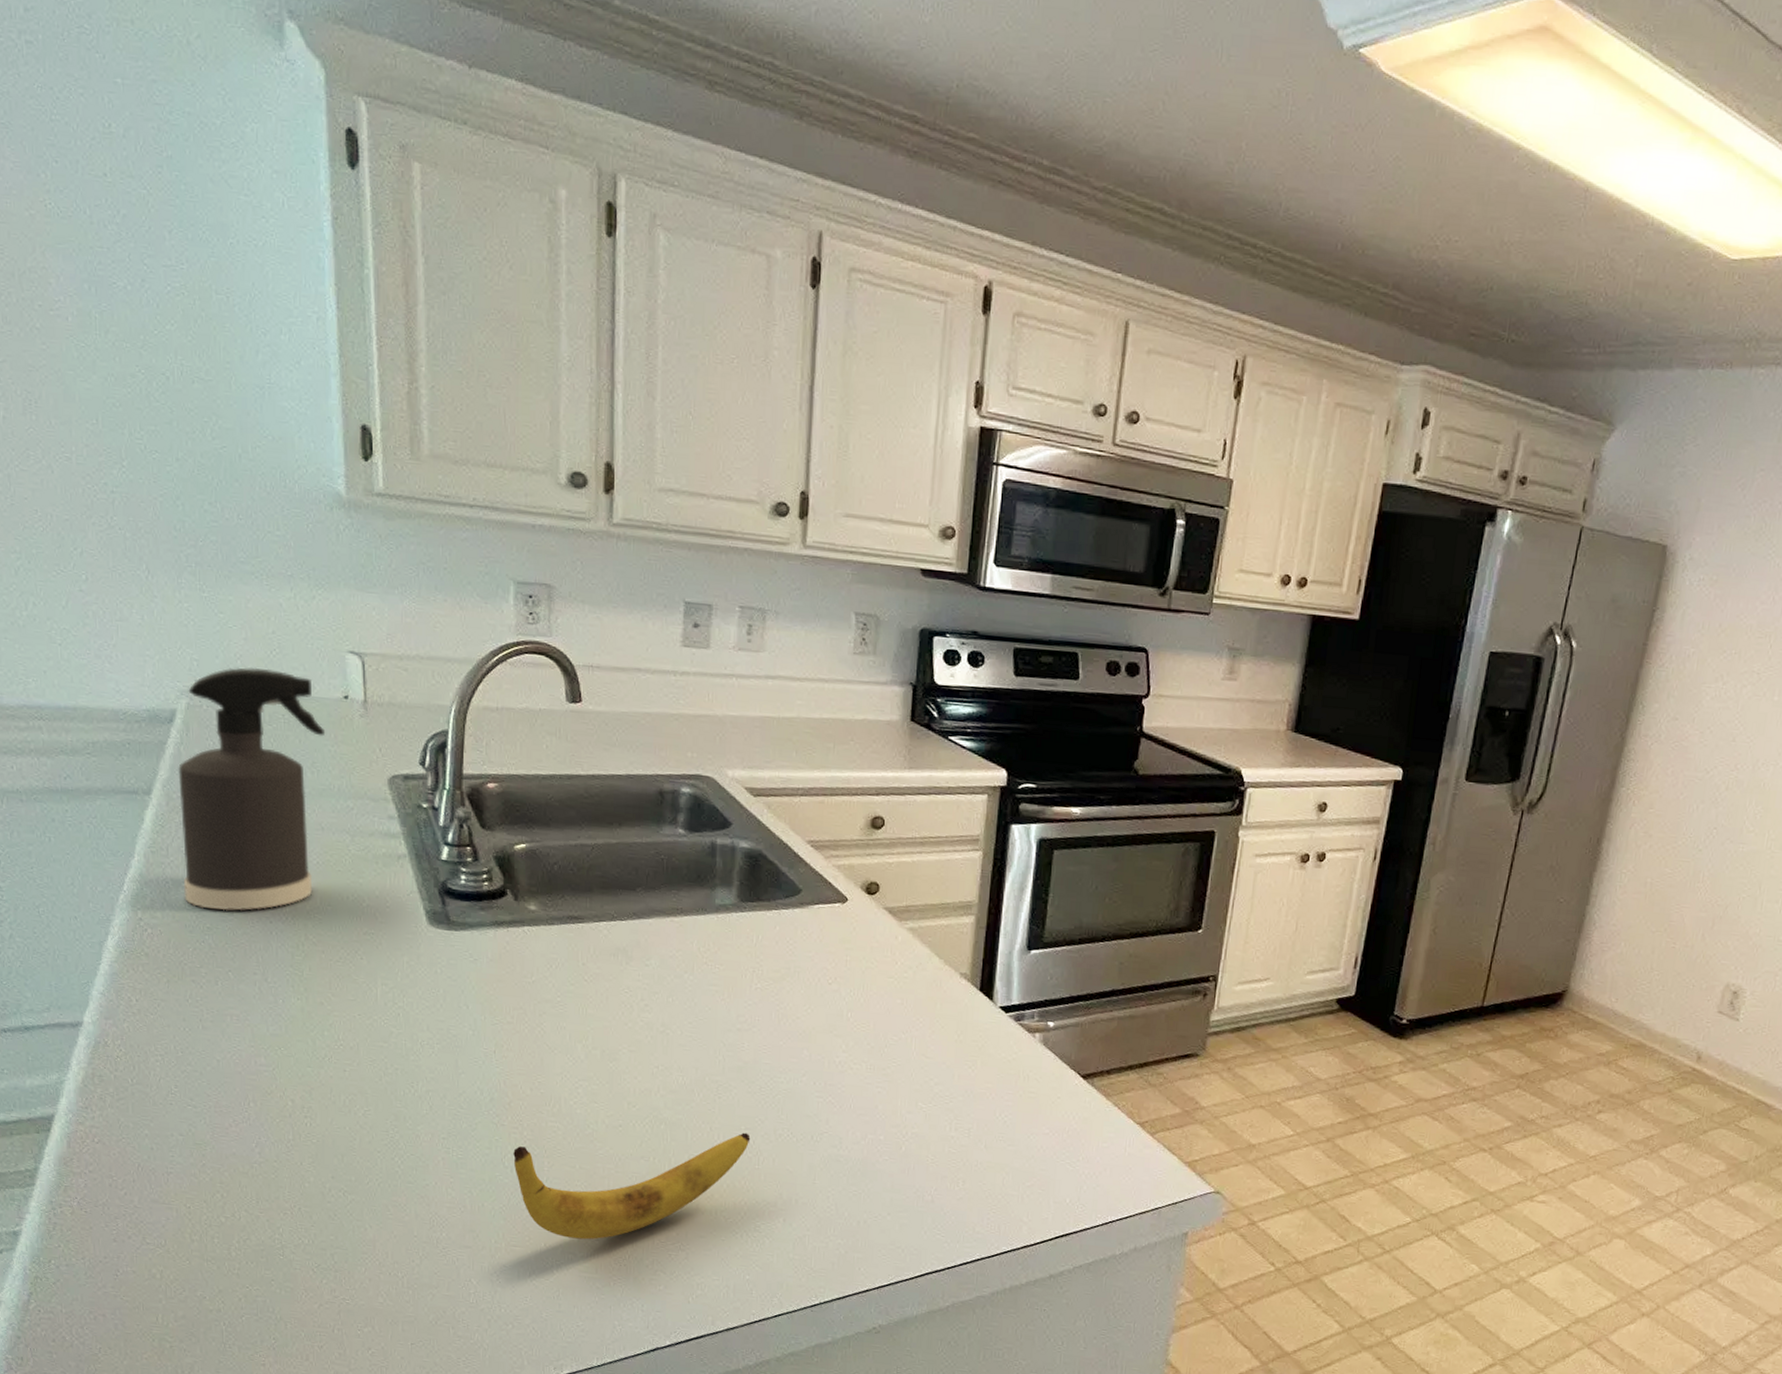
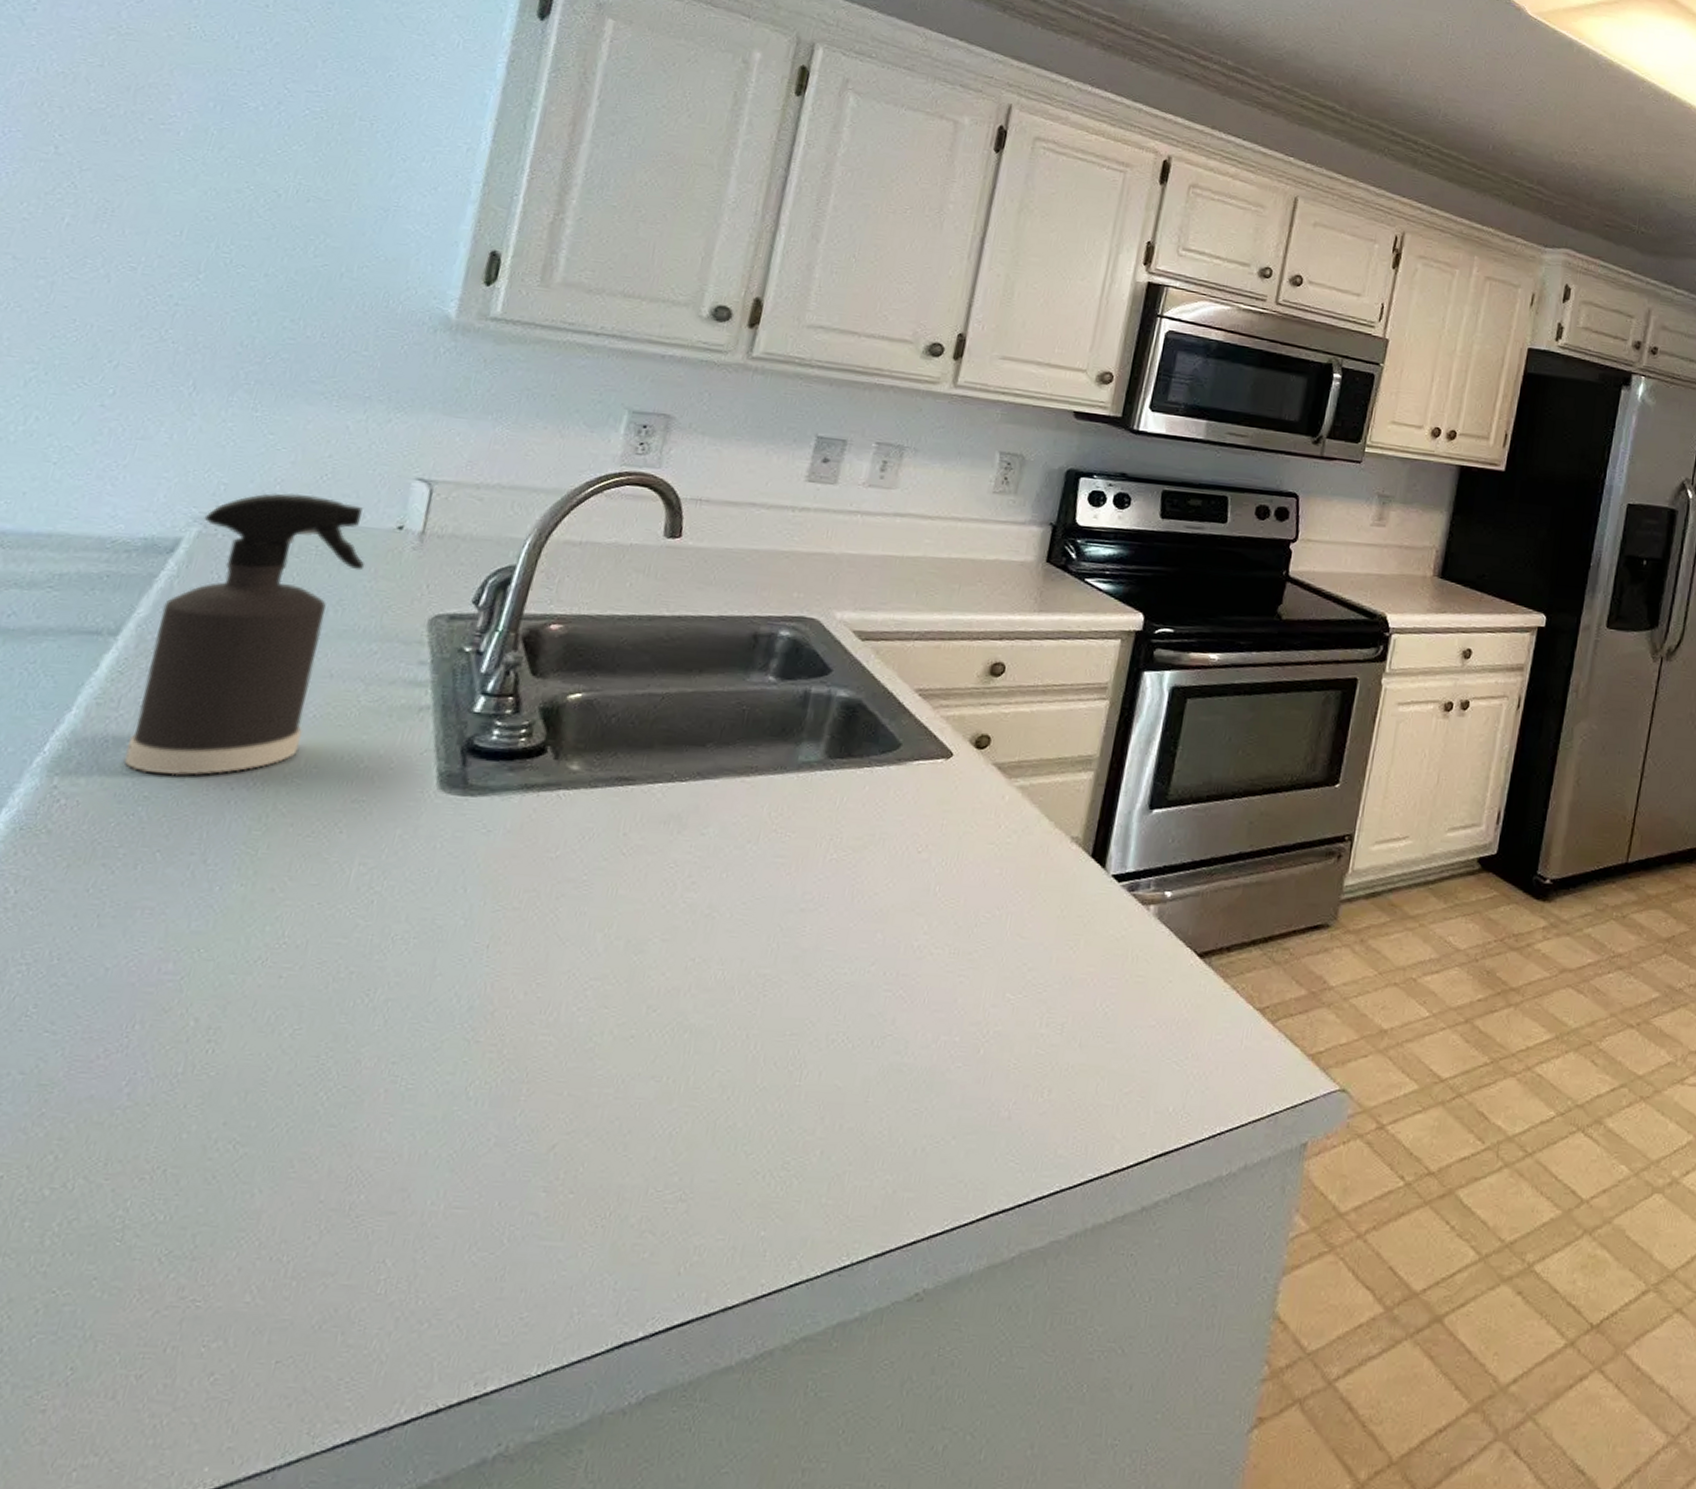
banana: present [513,1132,751,1240] -> none [480,1039,796,1194]

